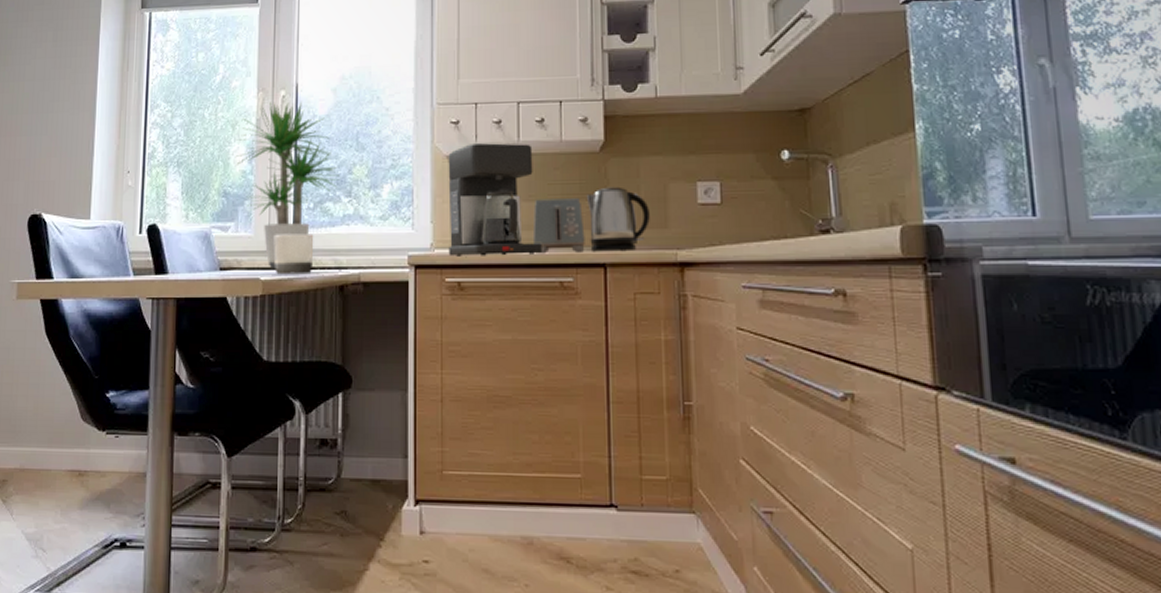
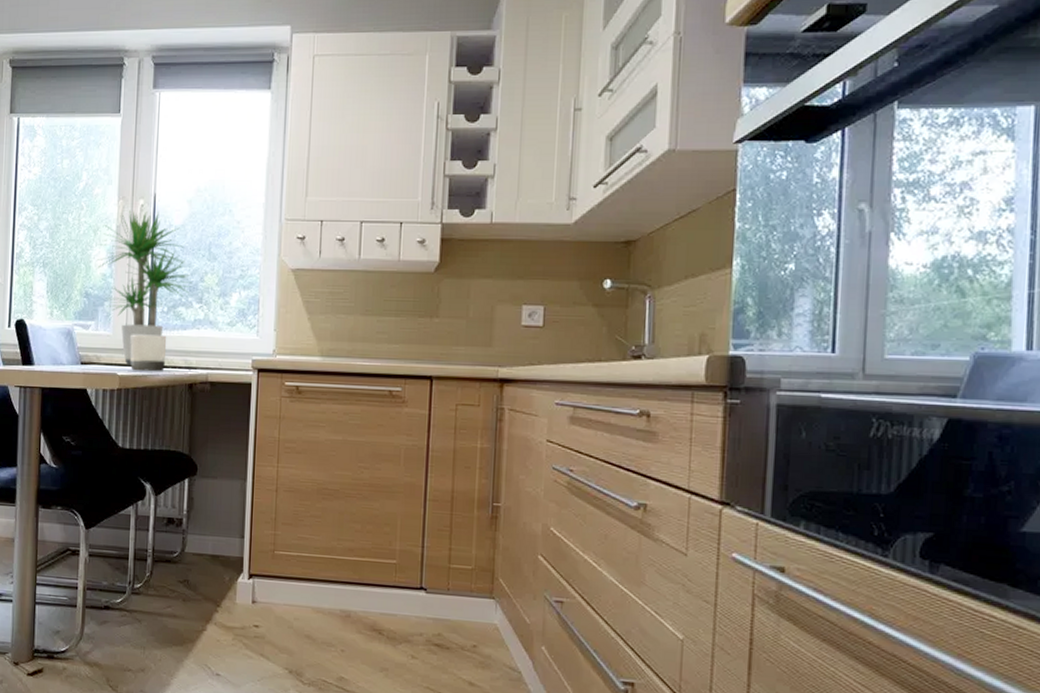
coffee maker: present [448,143,544,257] -> none [289,259,376,365]
toaster: present [532,198,585,254] -> none [366,314,415,366]
kettle: present [586,186,650,252] -> none [418,305,476,367]

